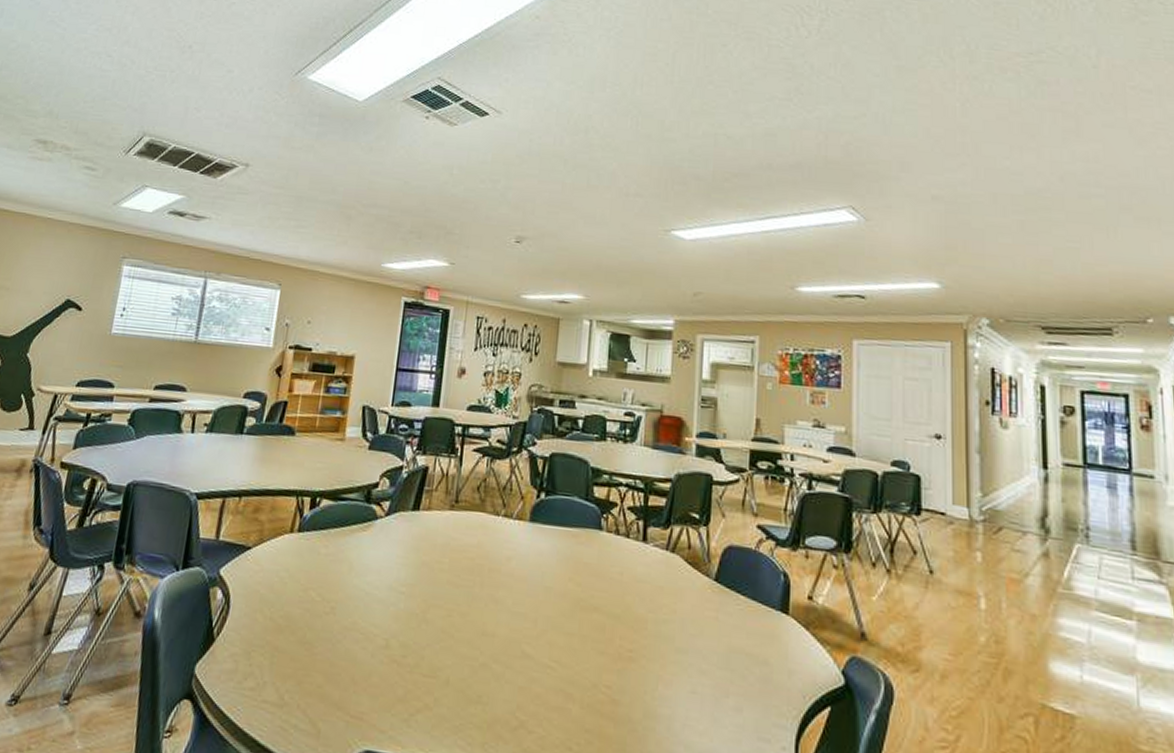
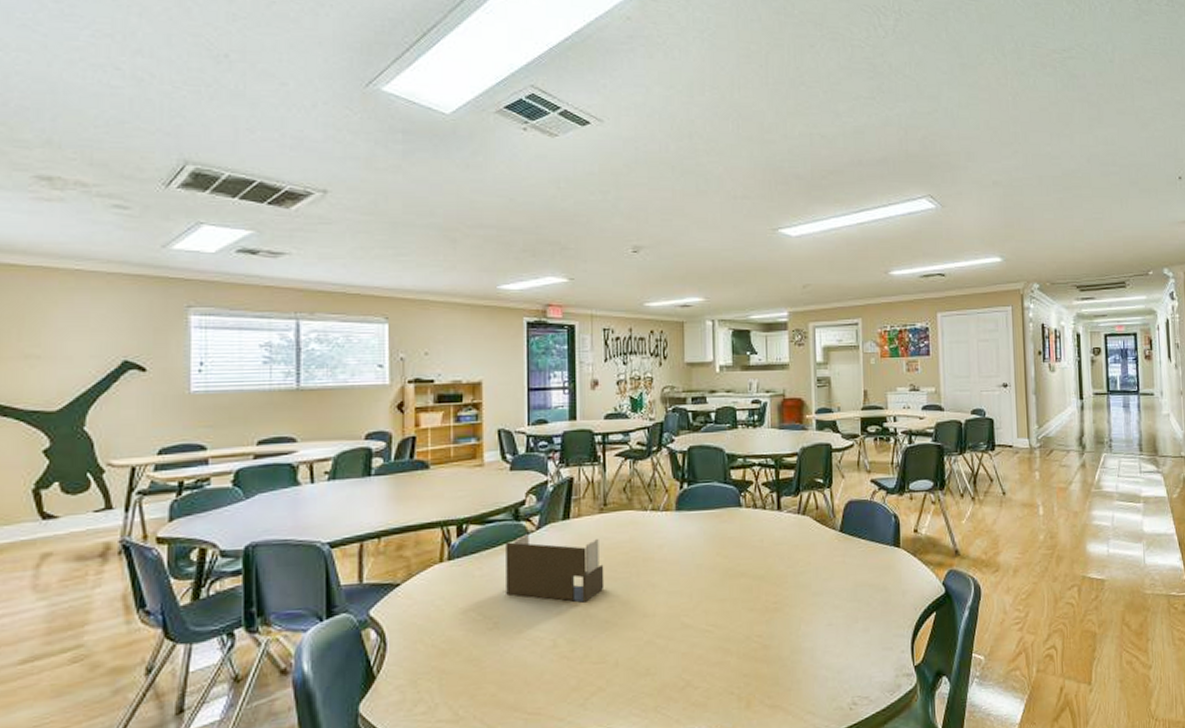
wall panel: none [347,519,448,605] -> present [506,534,605,603]

